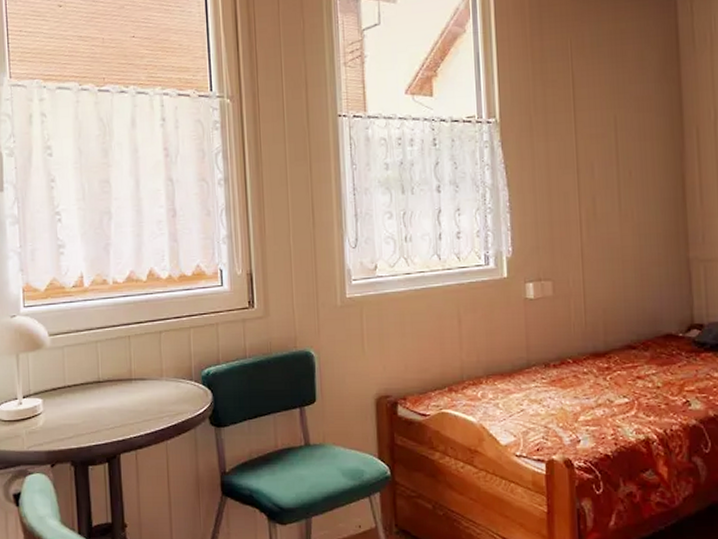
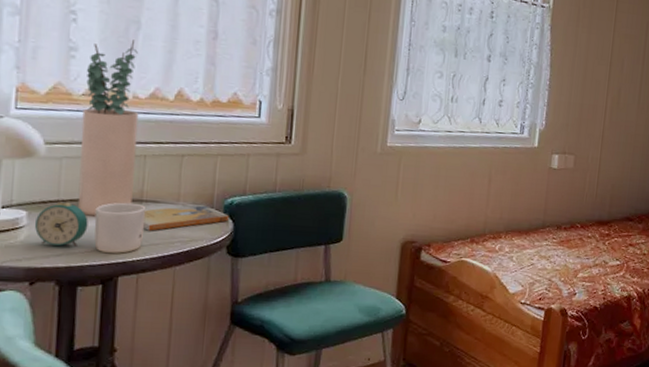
alarm clock: none [50,387,91,428] -> present [35,202,88,247]
vase: none [74,229,124,398] -> present [77,39,139,216]
mug: none [95,382,137,432] -> present [94,202,147,253]
book: none [135,377,208,408] -> present [143,204,229,231]

